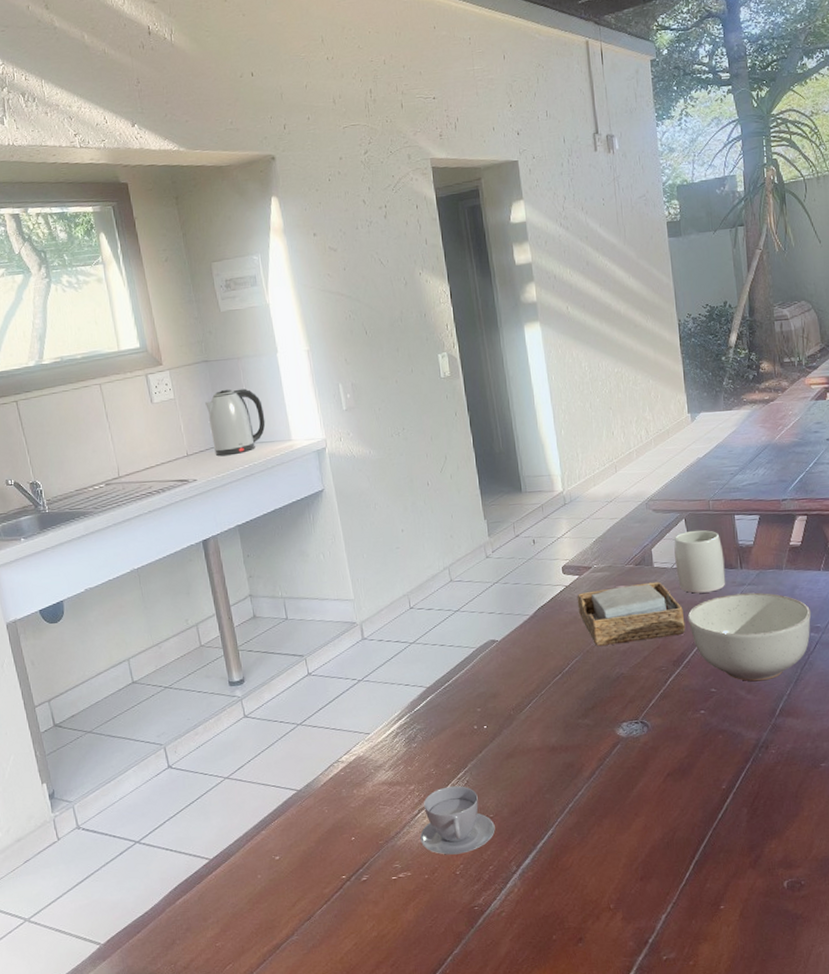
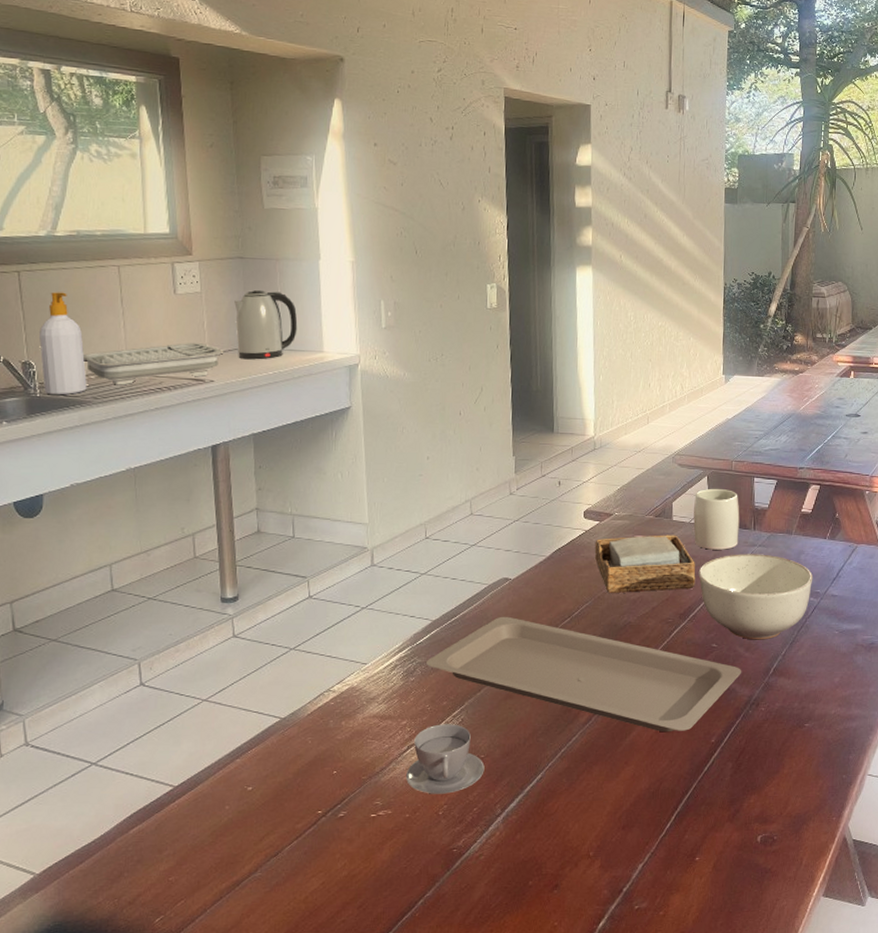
soap bottle: none [41,415,88,510] -> present [39,292,87,396]
dish rack: none [80,446,202,494] -> present [82,343,224,386]
serving tray: none [426,677,746,782] -> present [426,616,742,733]

